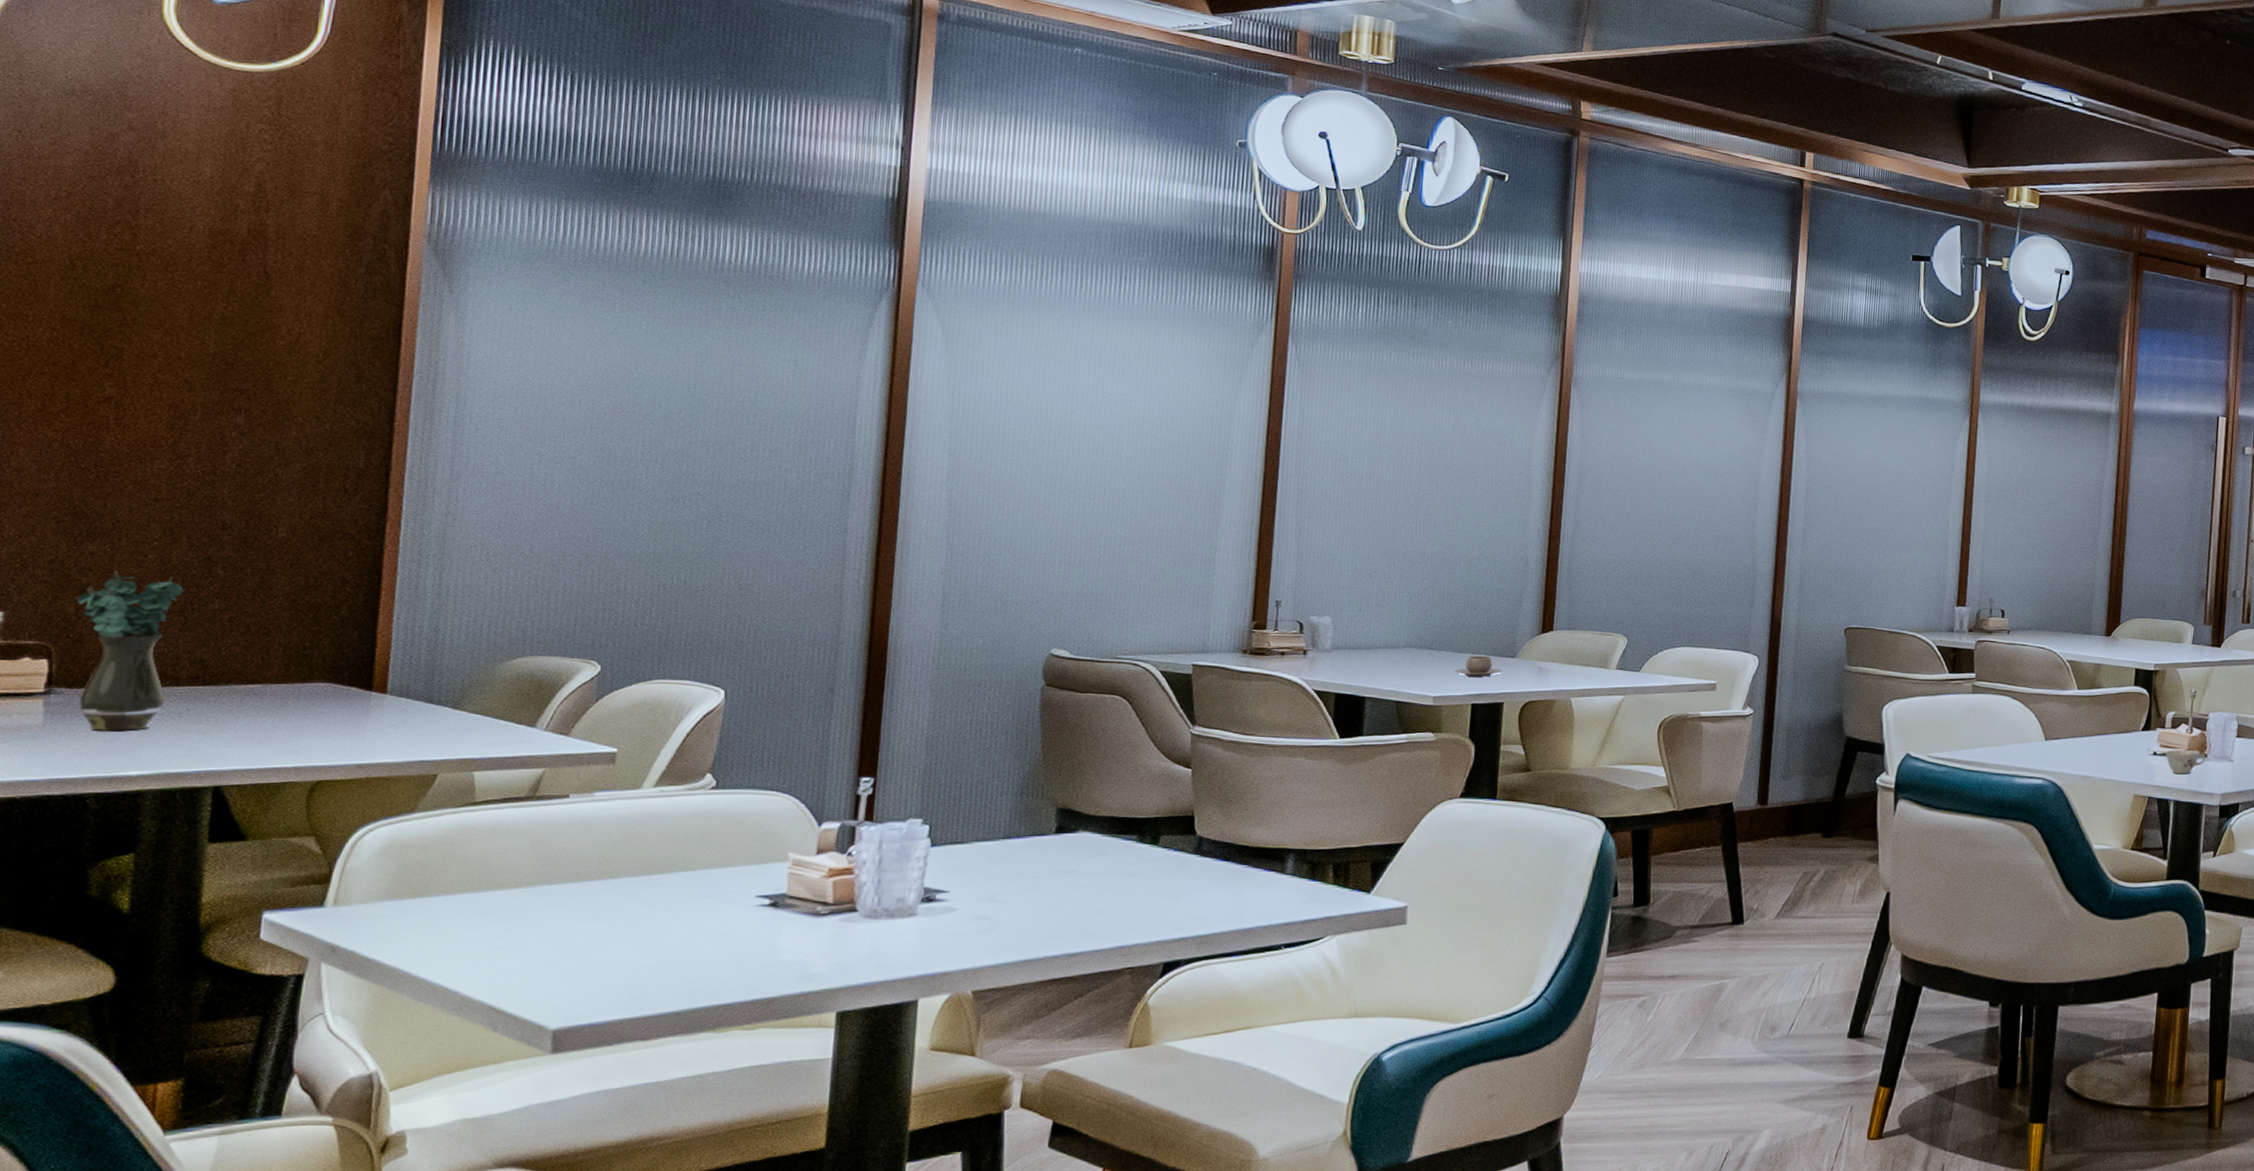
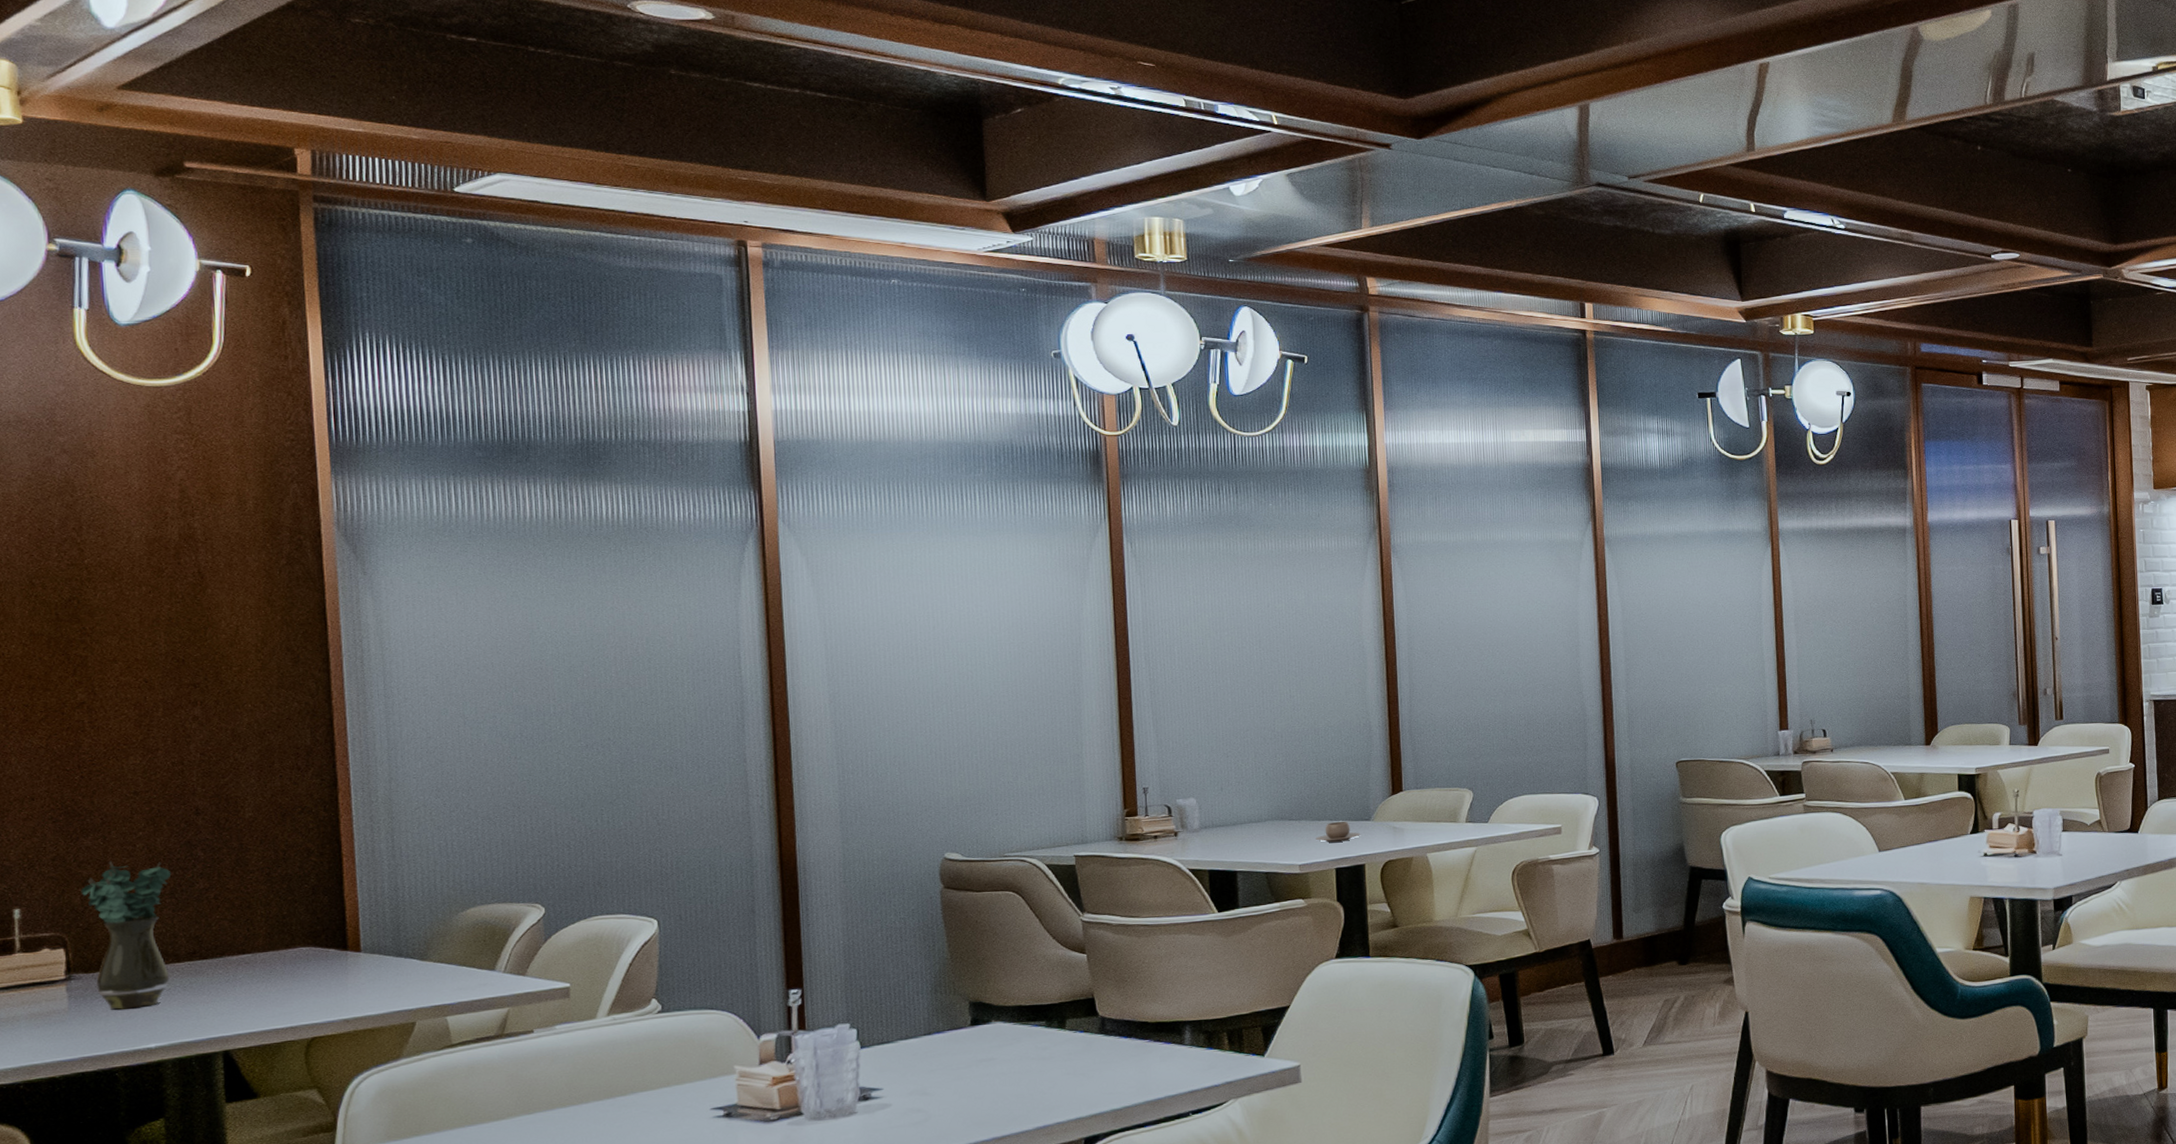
teacup: present [2165,750,2206,774] -> none [1995,848,2035,872]

